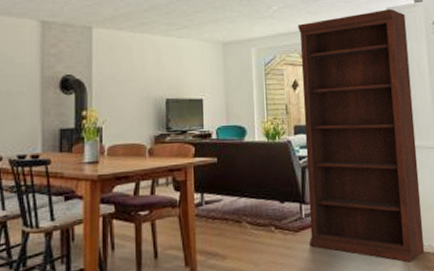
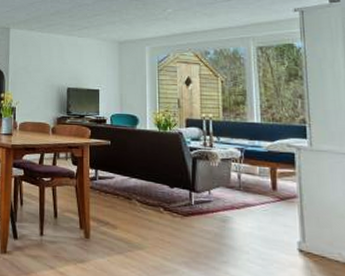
bookshelf: present [298,8,425,263] -> none [193,9,333,267]

